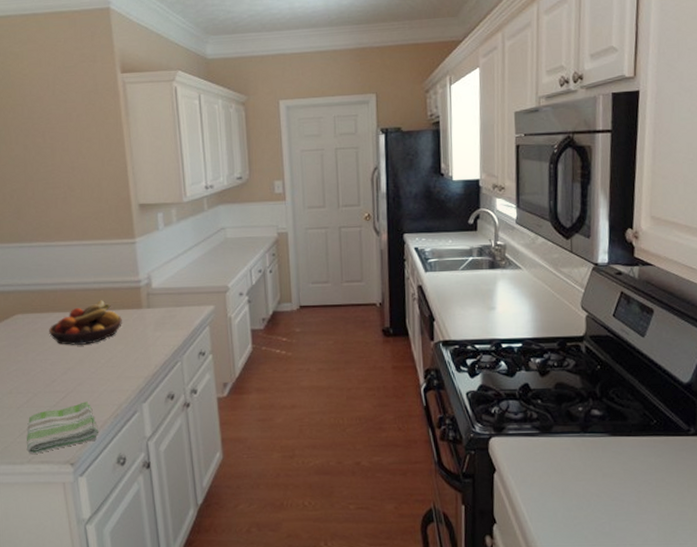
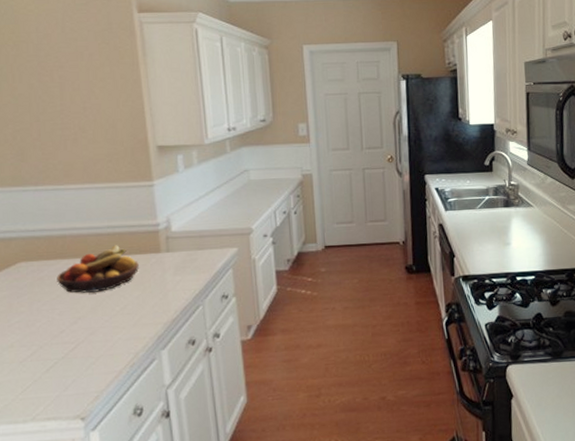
dish towel: present [26,401,99,454] -> none [30,351,113,411]

